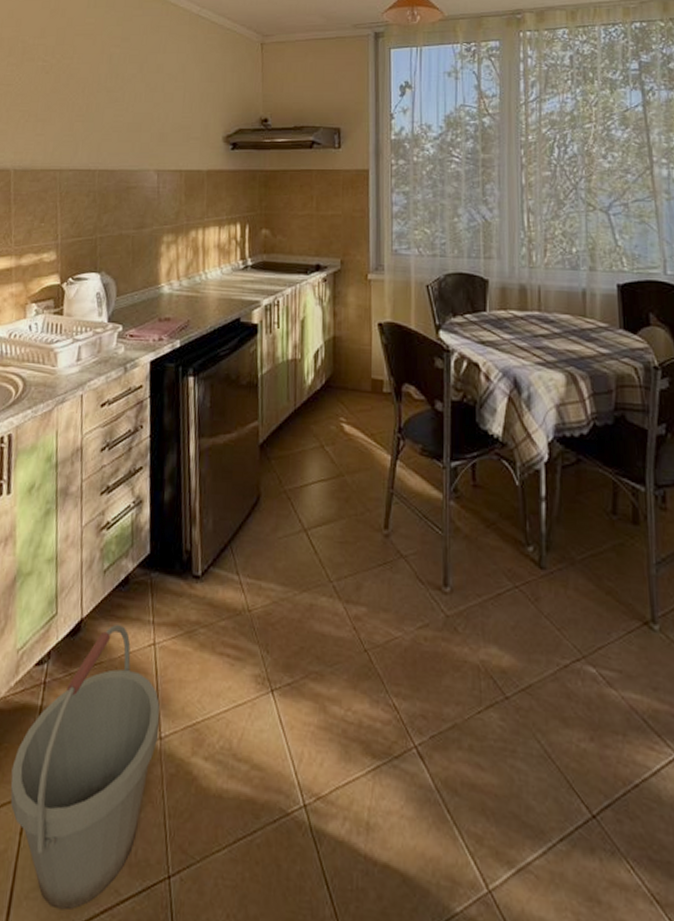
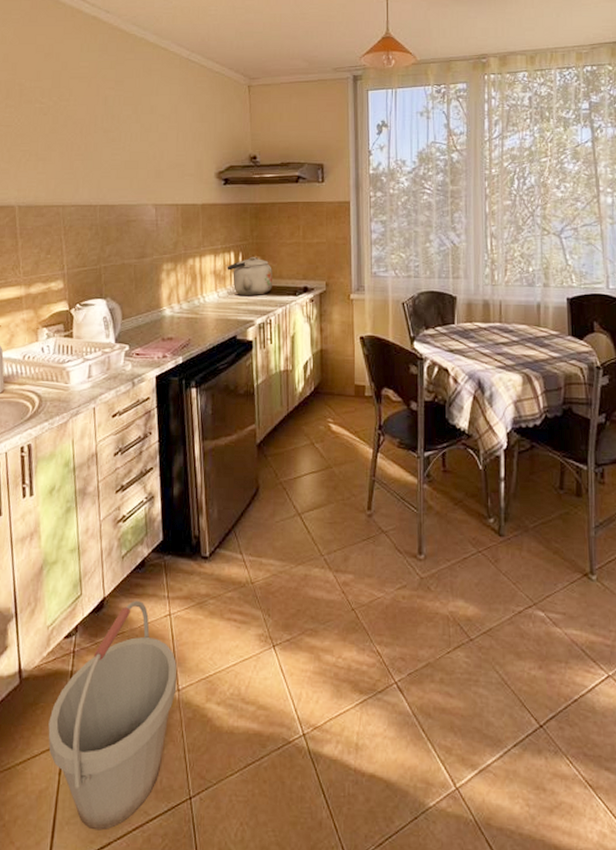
kettle: none [232,229,282,274] -> present [227,256,272,297]

